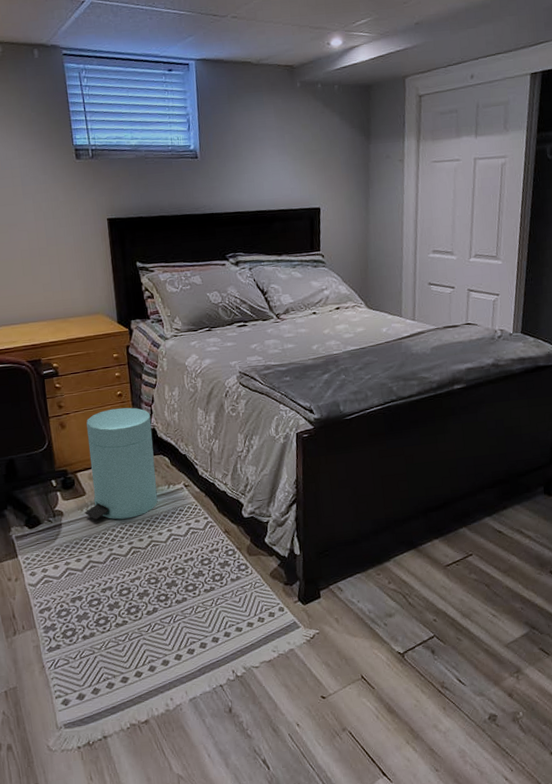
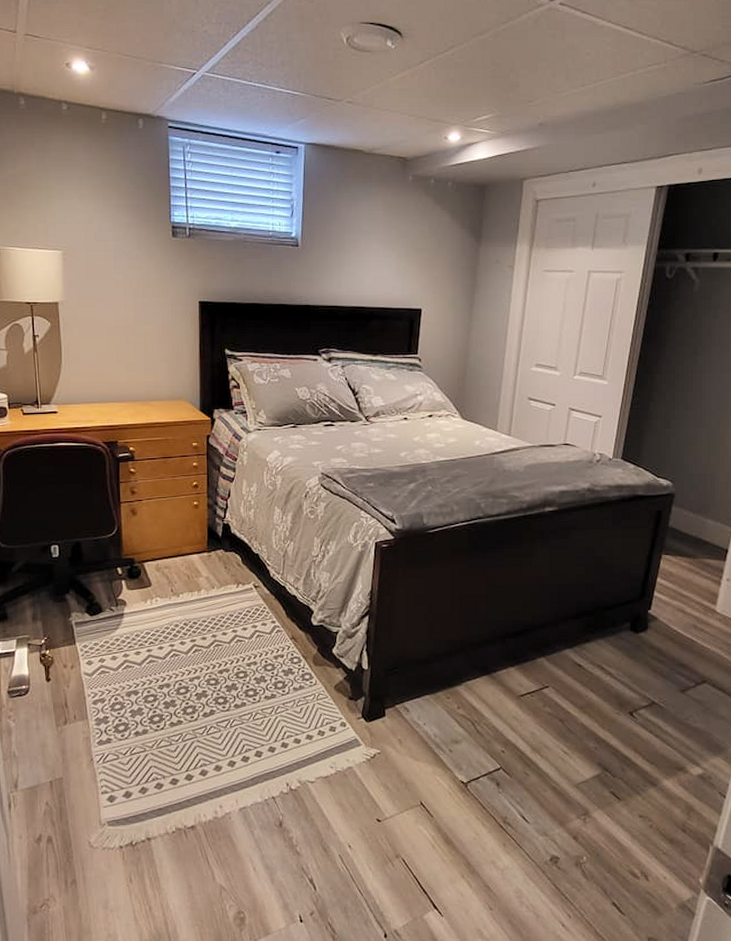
trash can: present [85,407,158,520] -> none [149,499,226,615]

